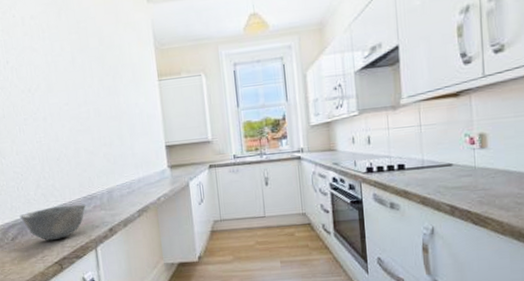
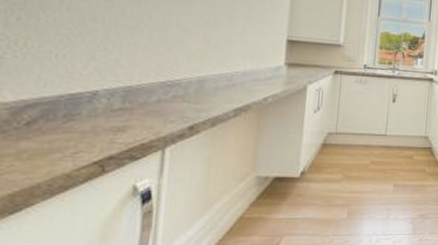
bowl: present [19,204,86,241] -> none [49,88,162,133]

